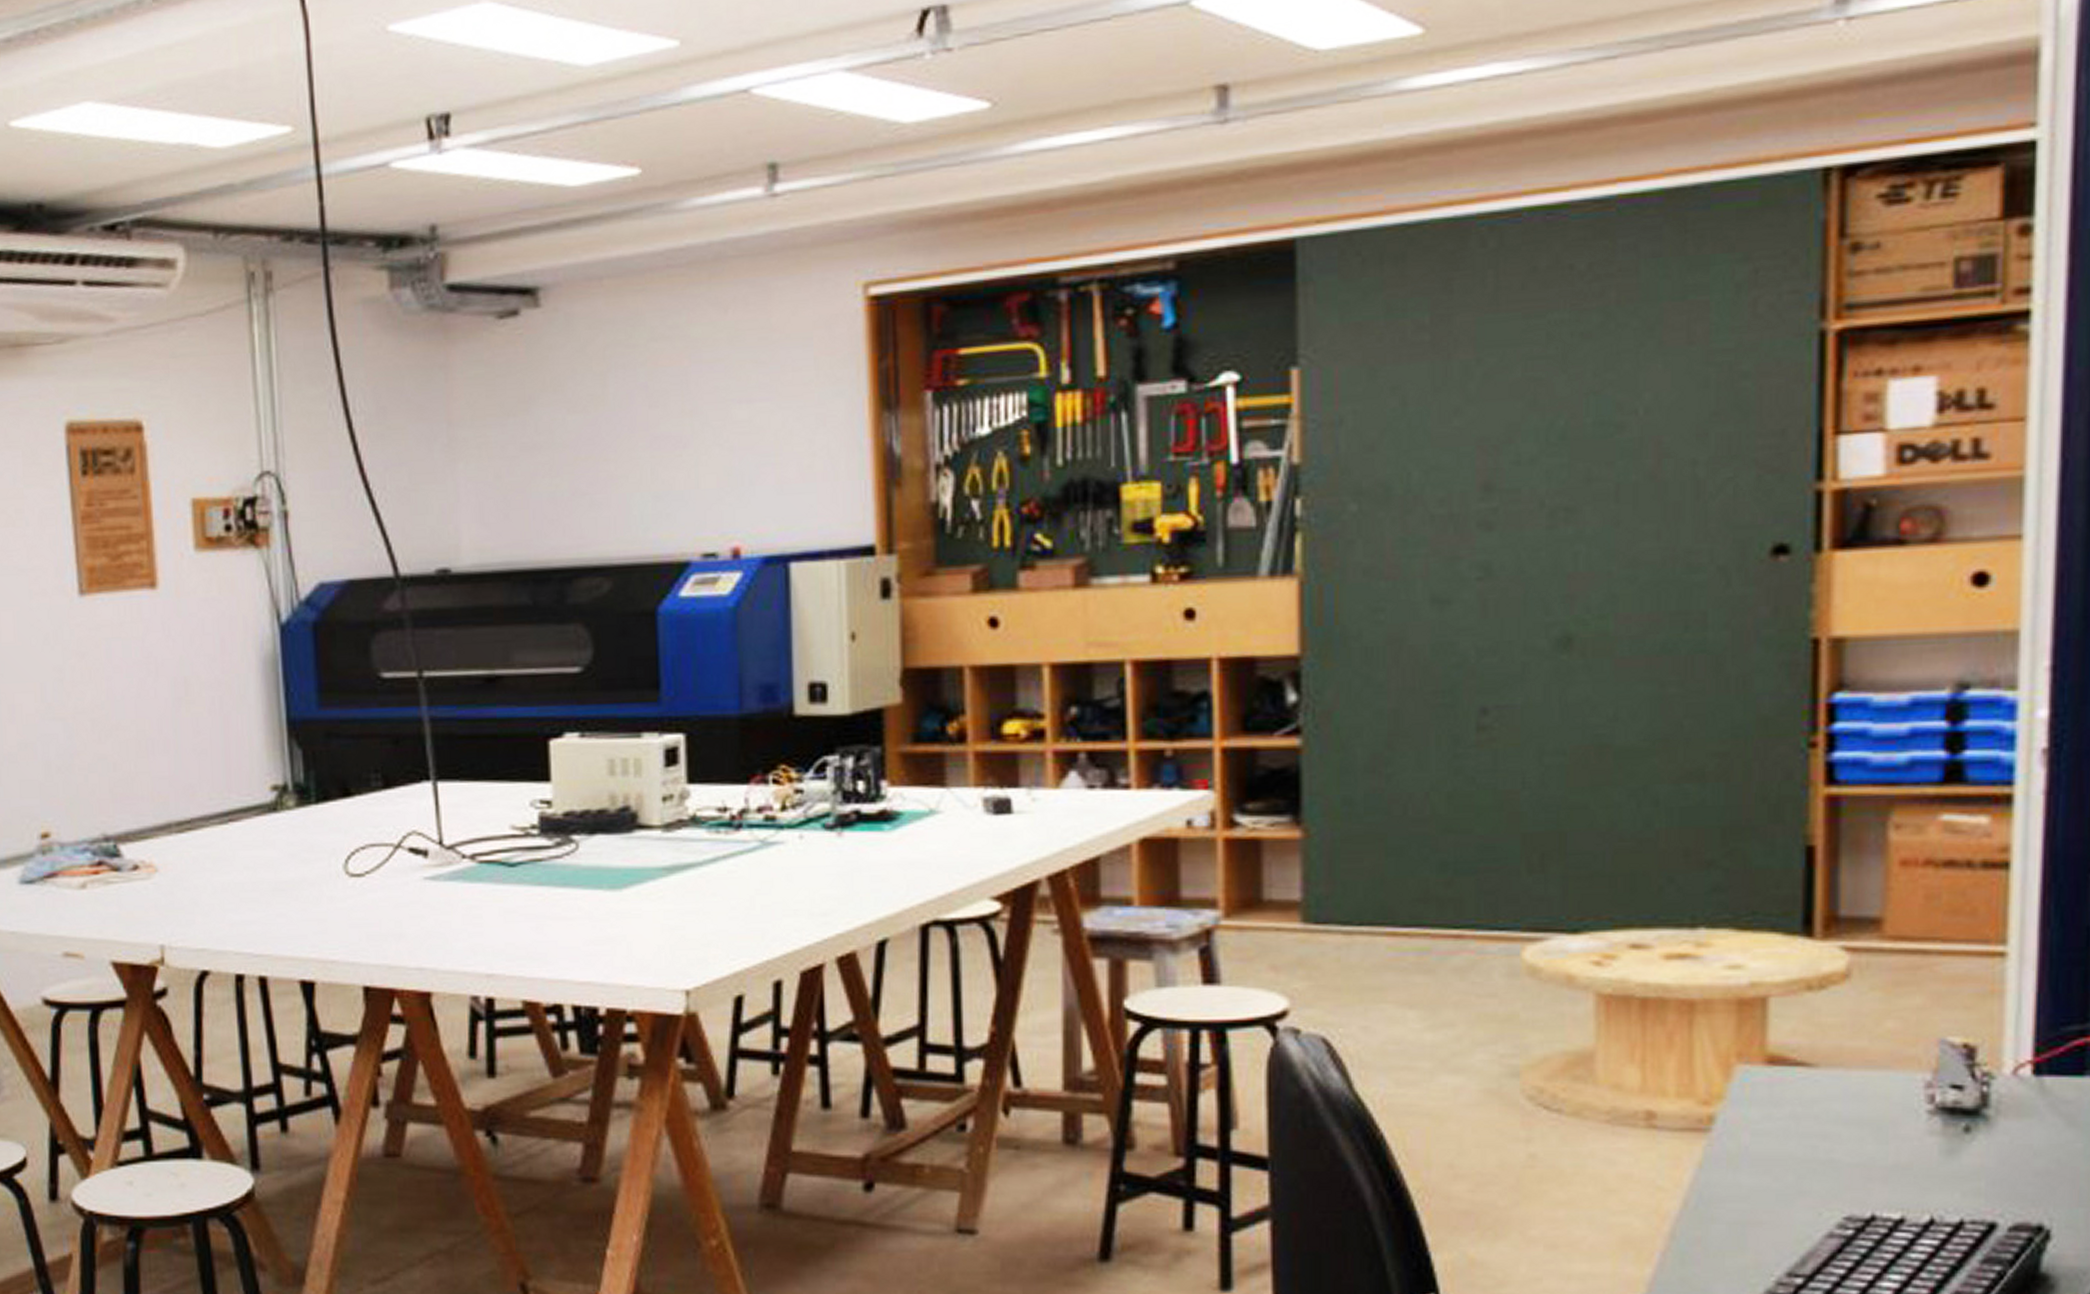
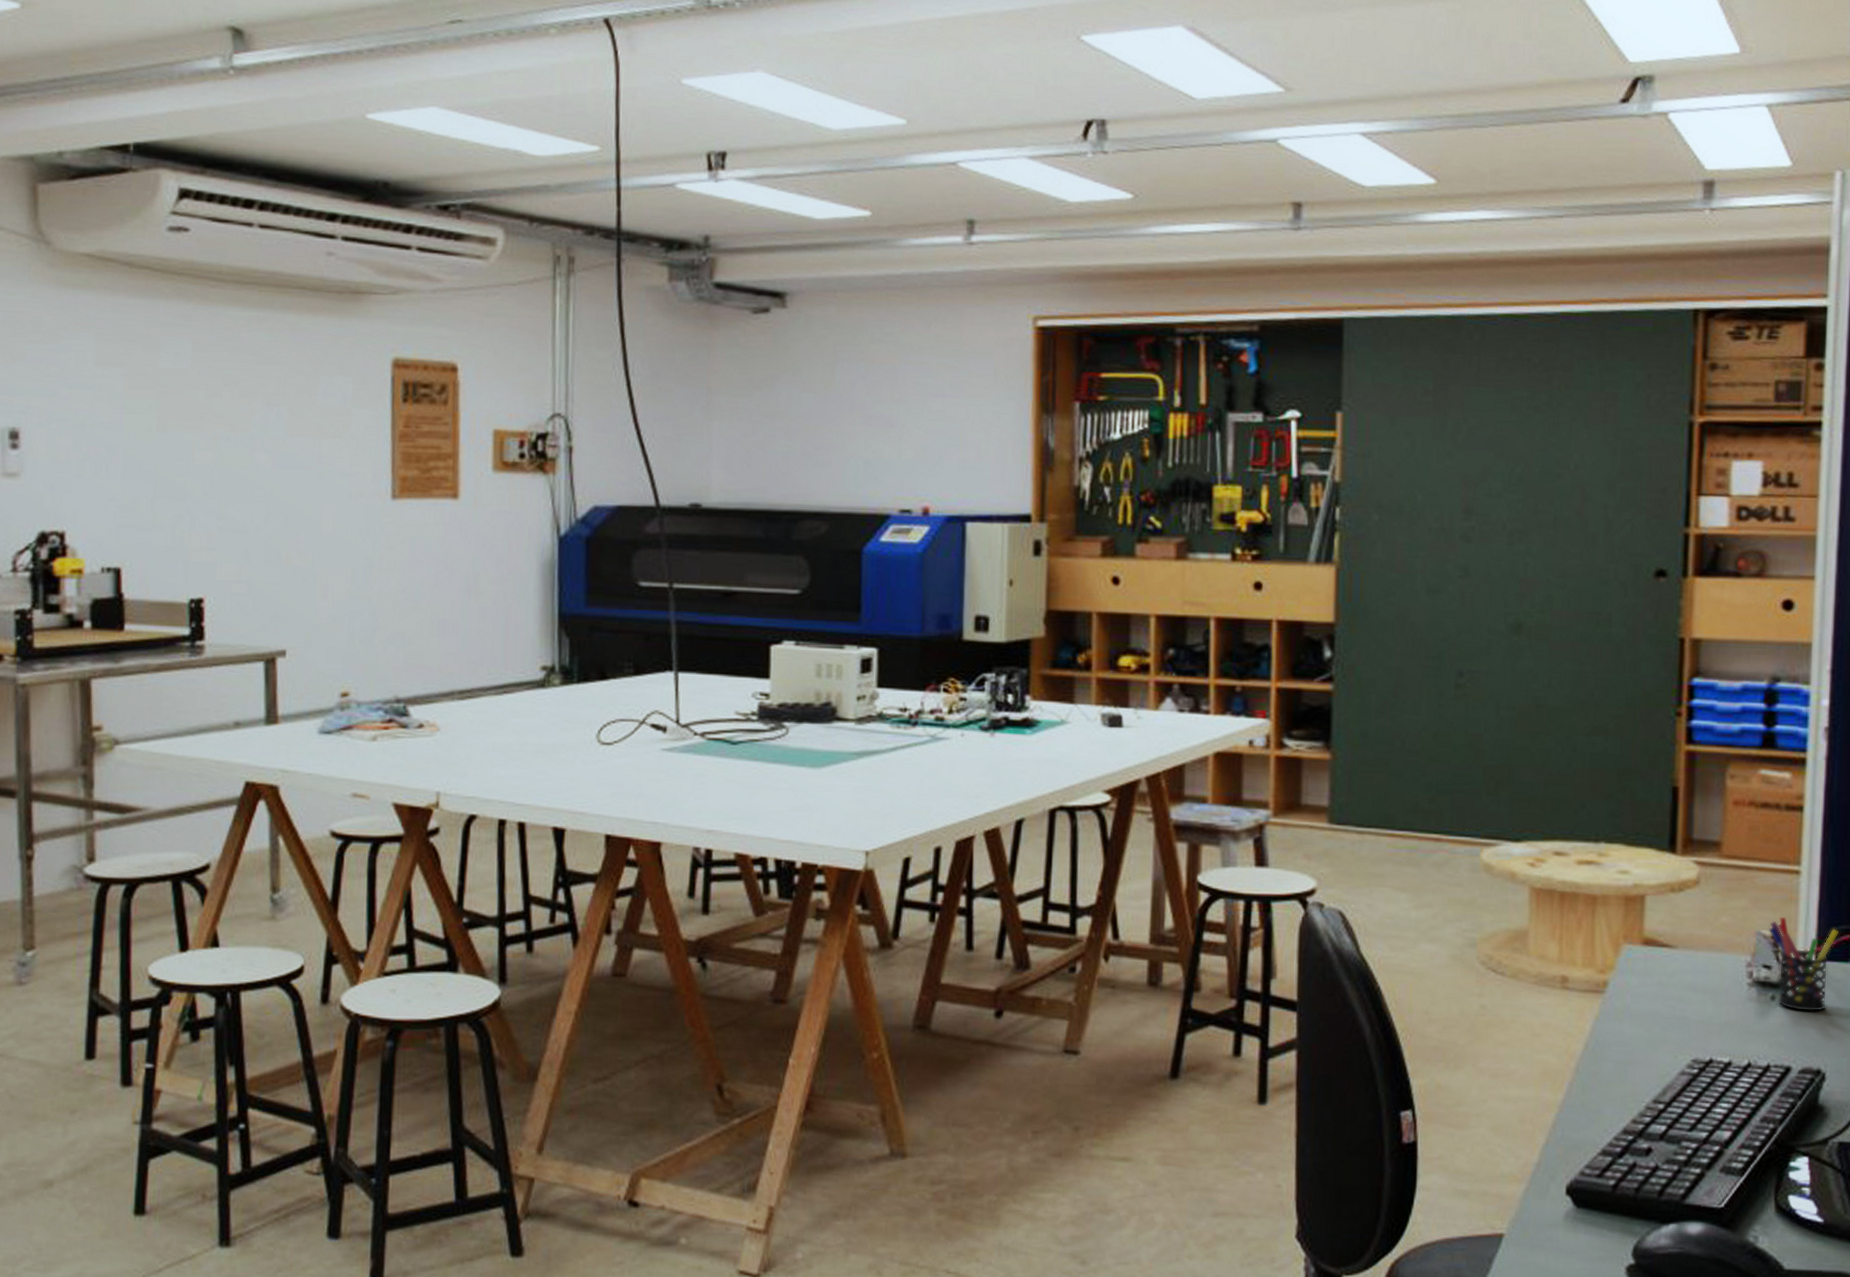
pen holder: none [1957,1018,2068,1147] -> present [1768,917,1839,1012]

